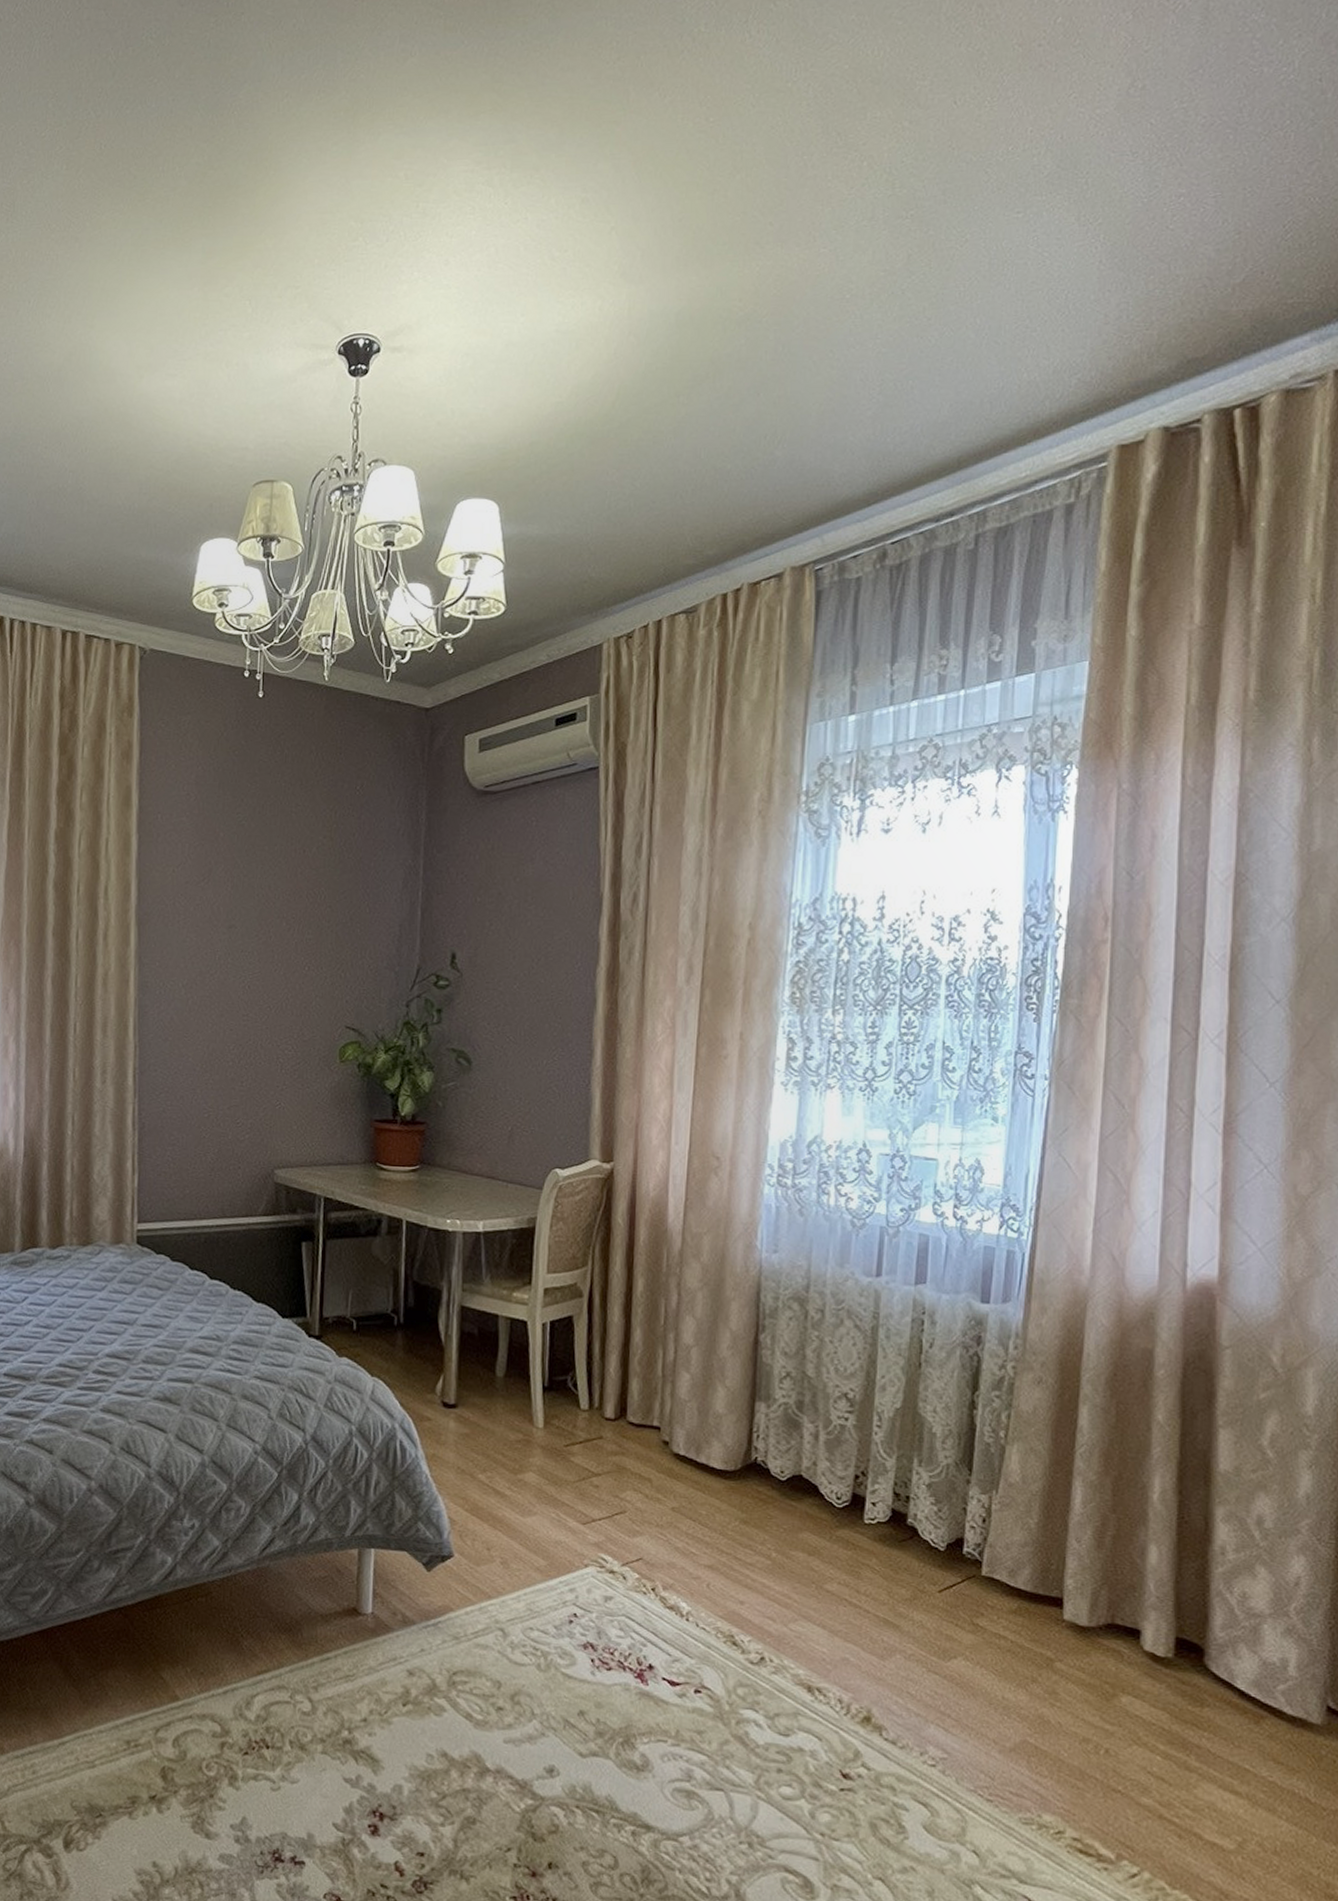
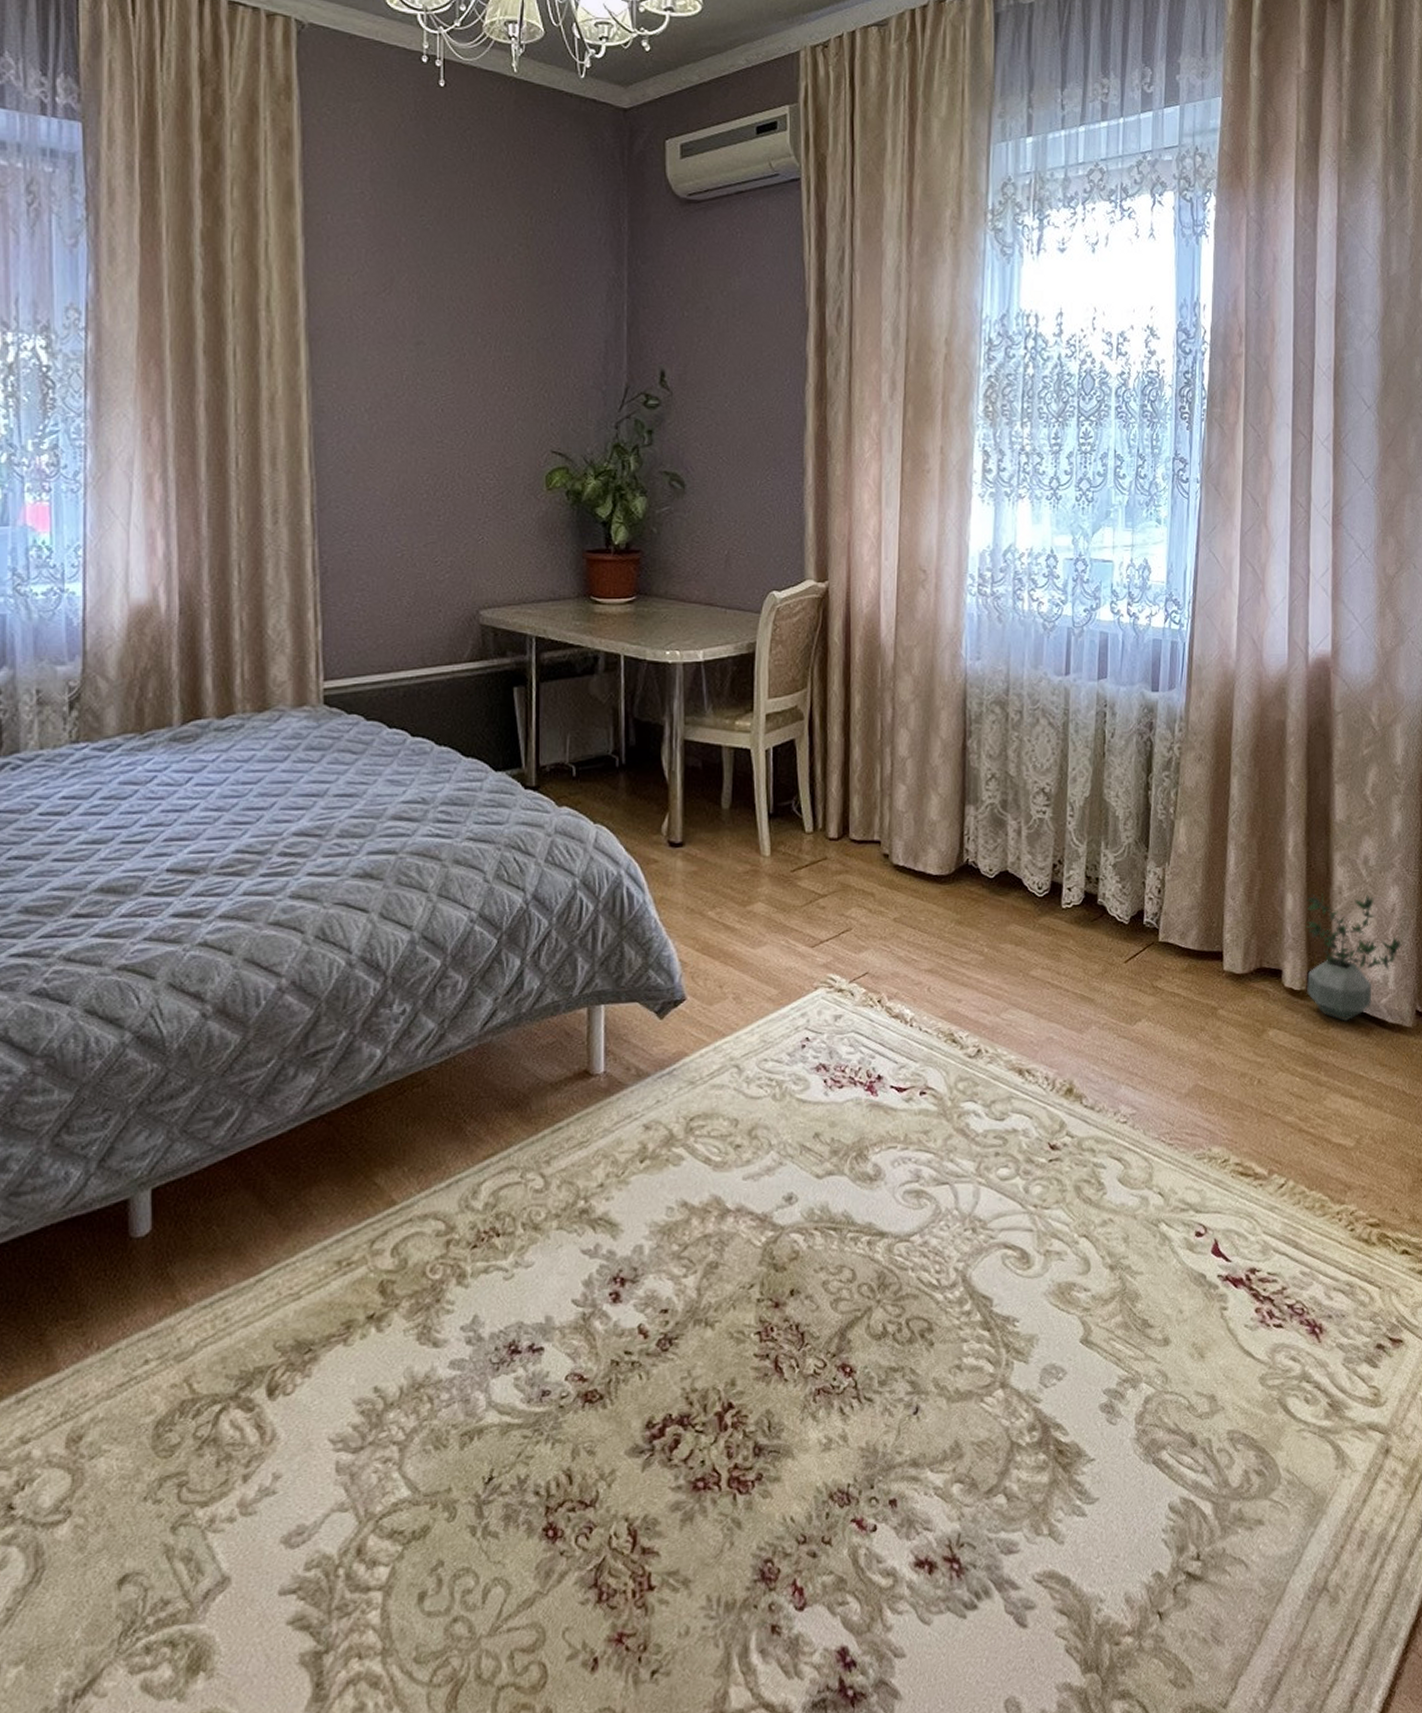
potted plant: none [1174,1549,1308,1703] -> present [1305,893,1401,1022]

